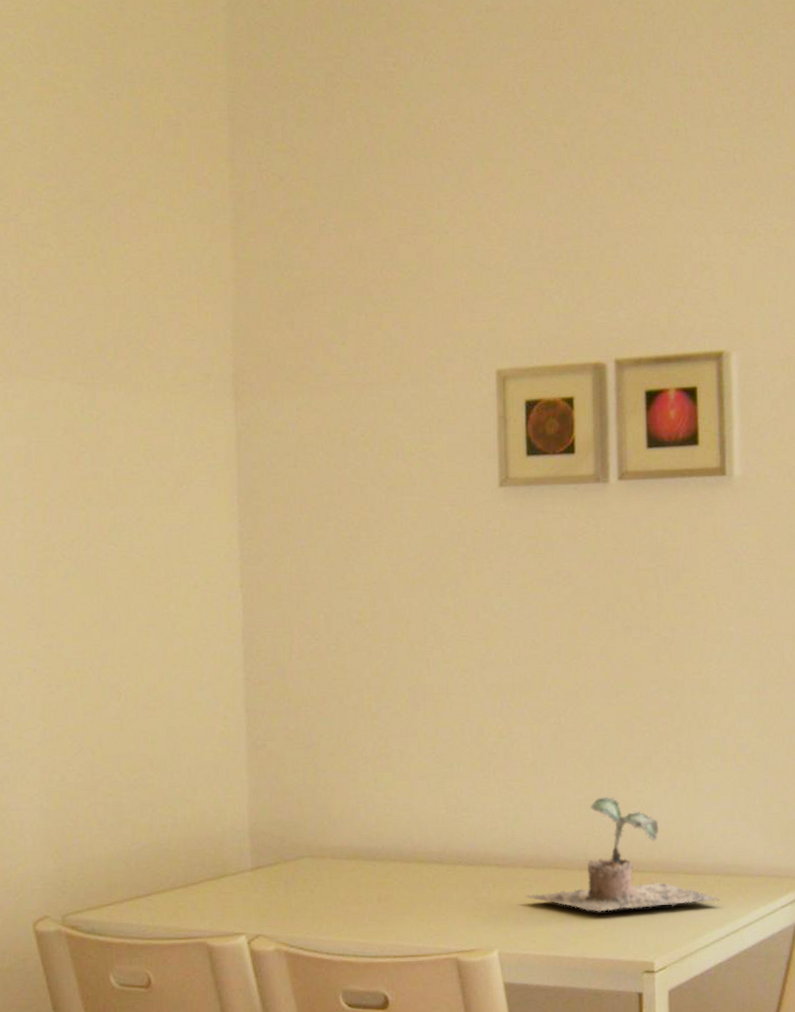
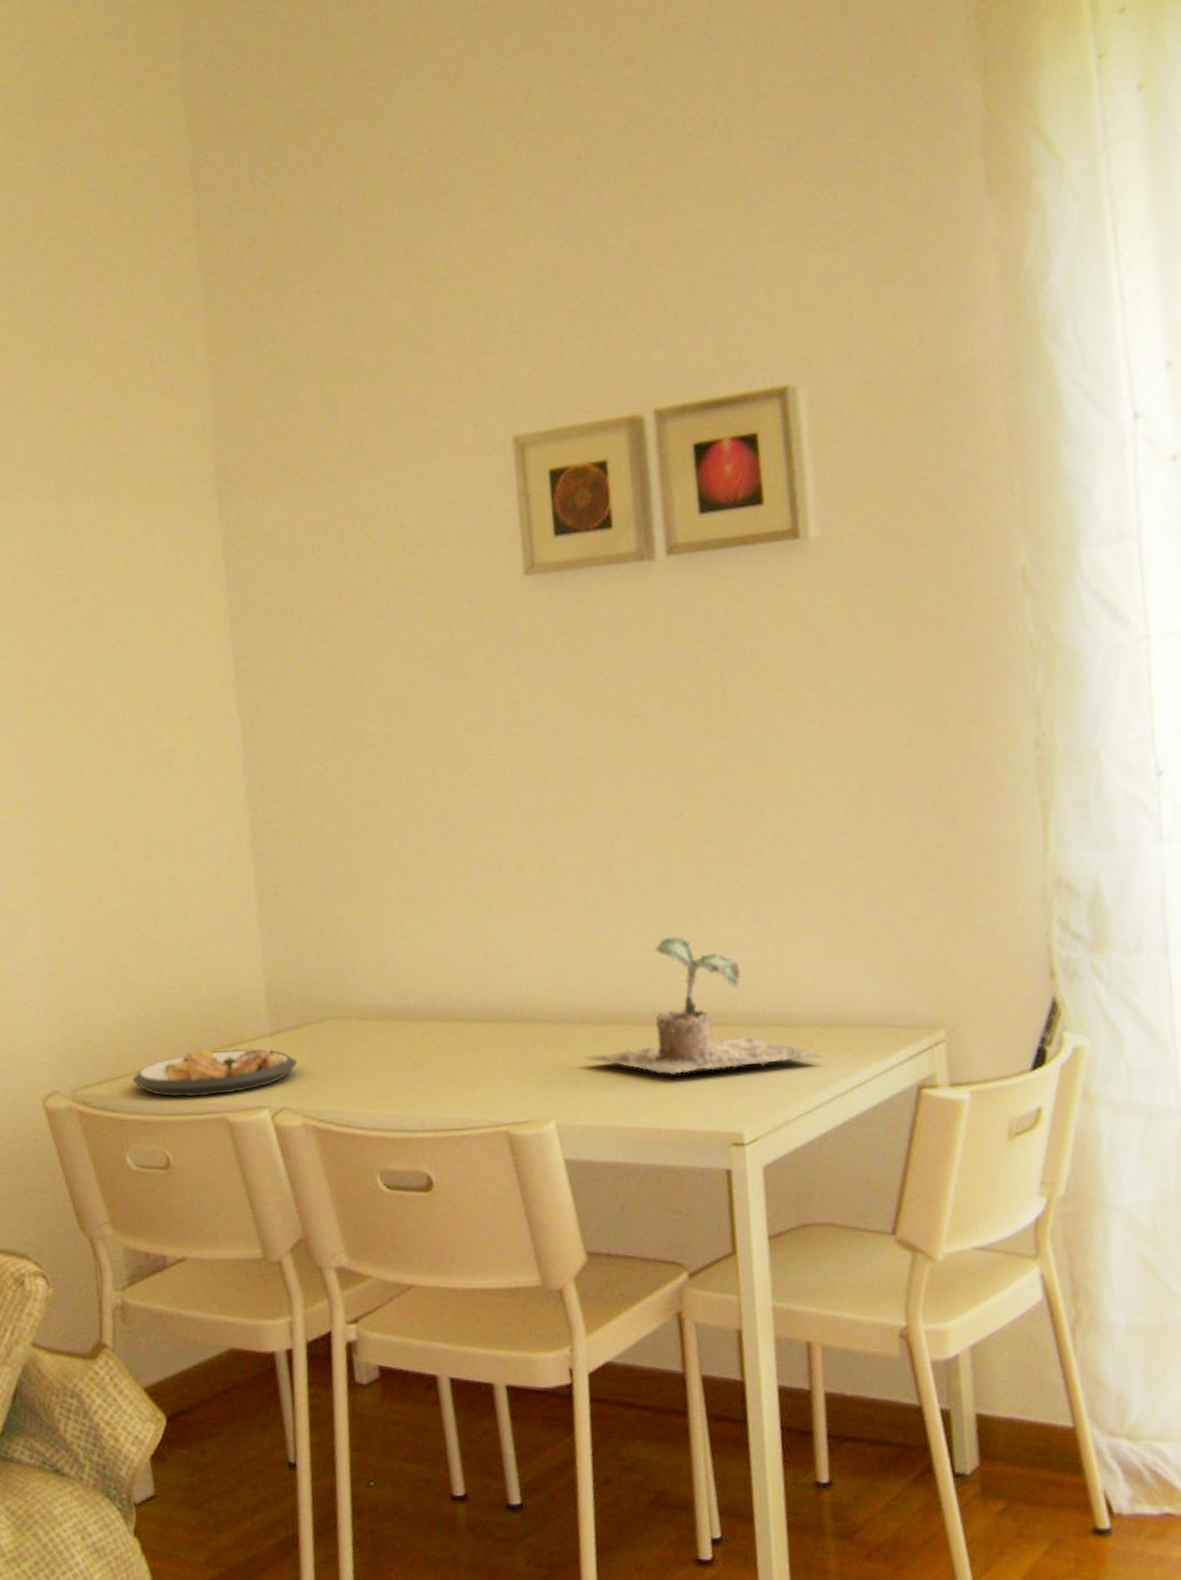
plate: none [120,881,275,924] -> present [132,1049,298,1098]

